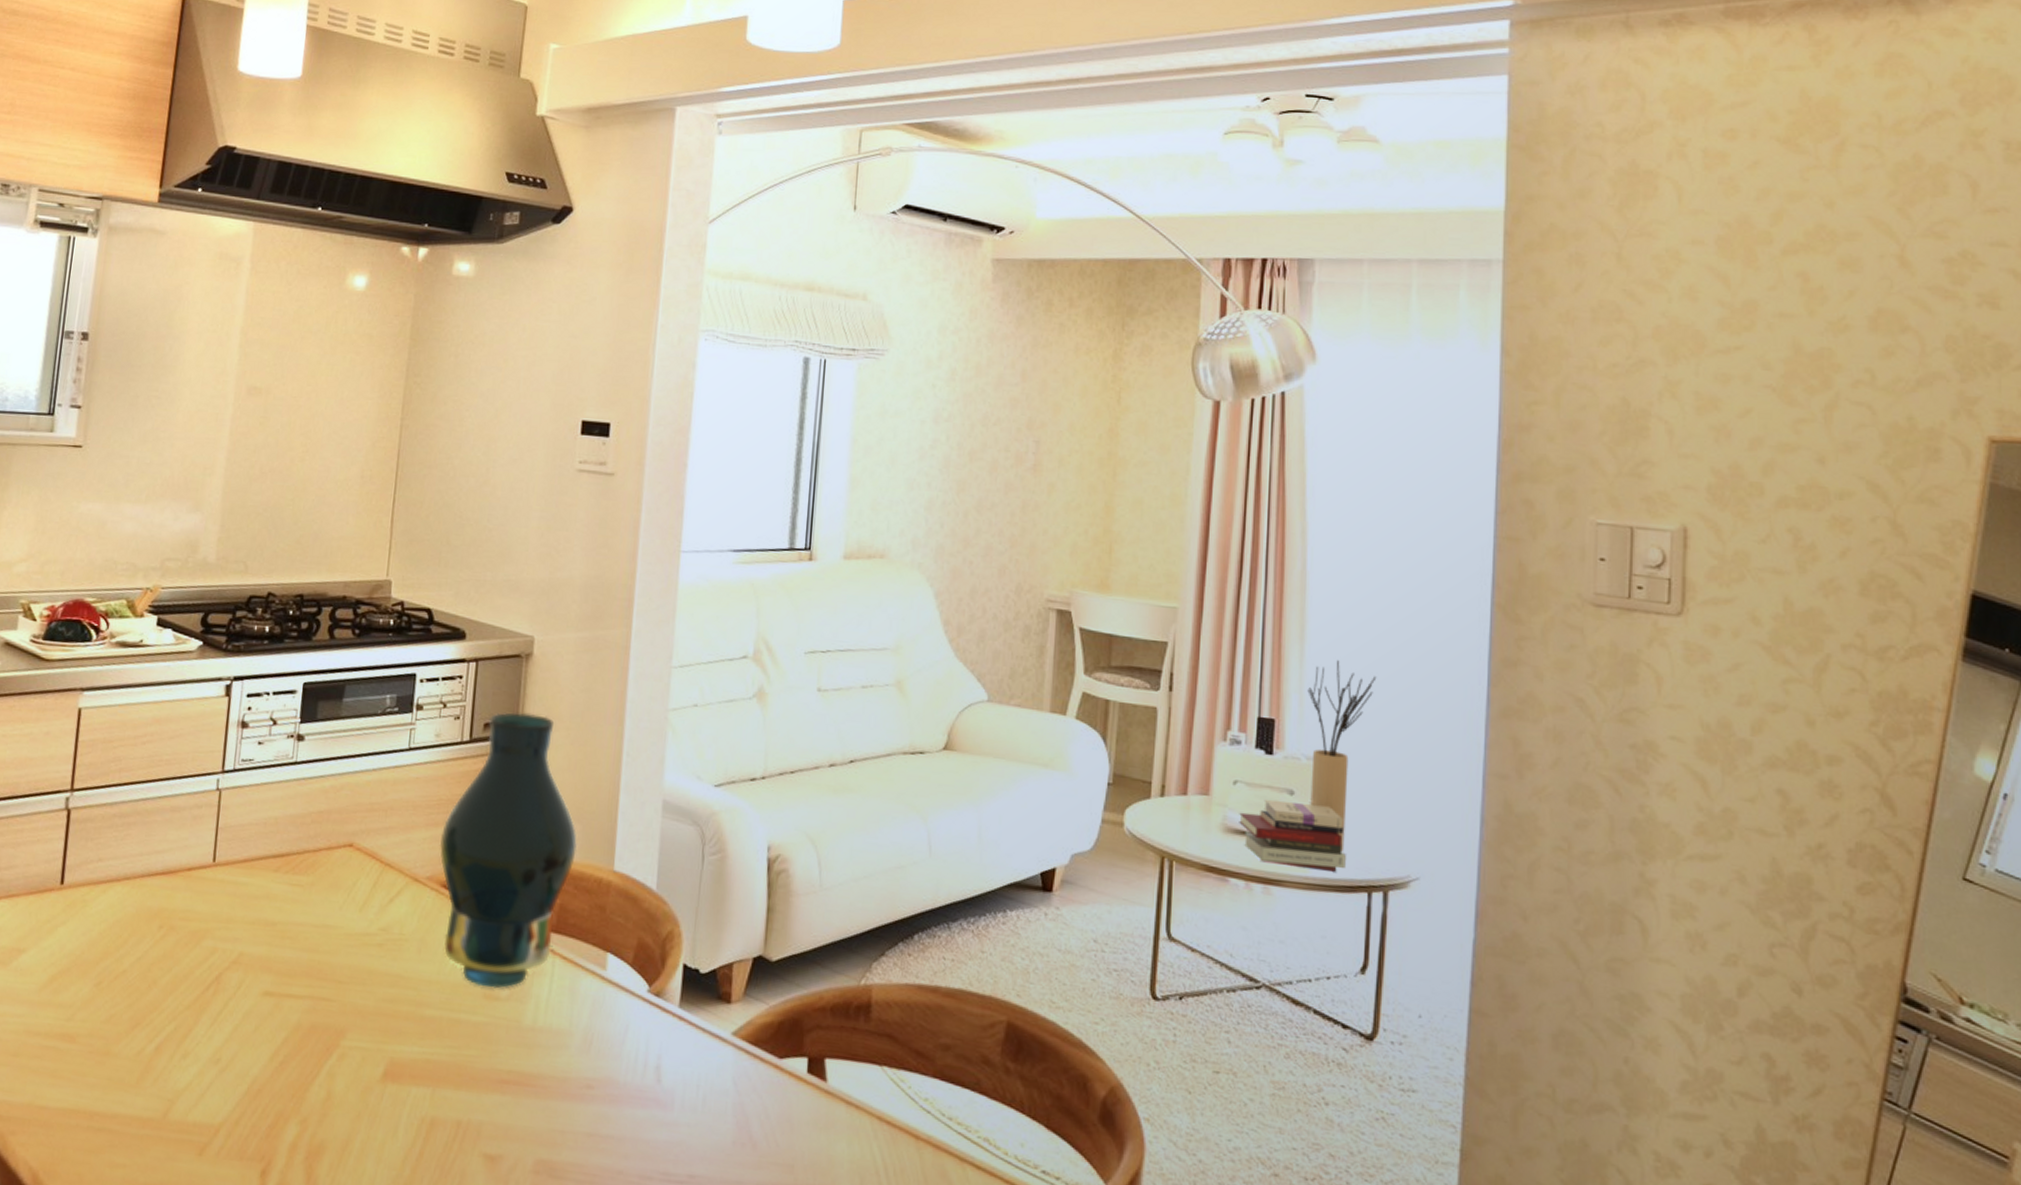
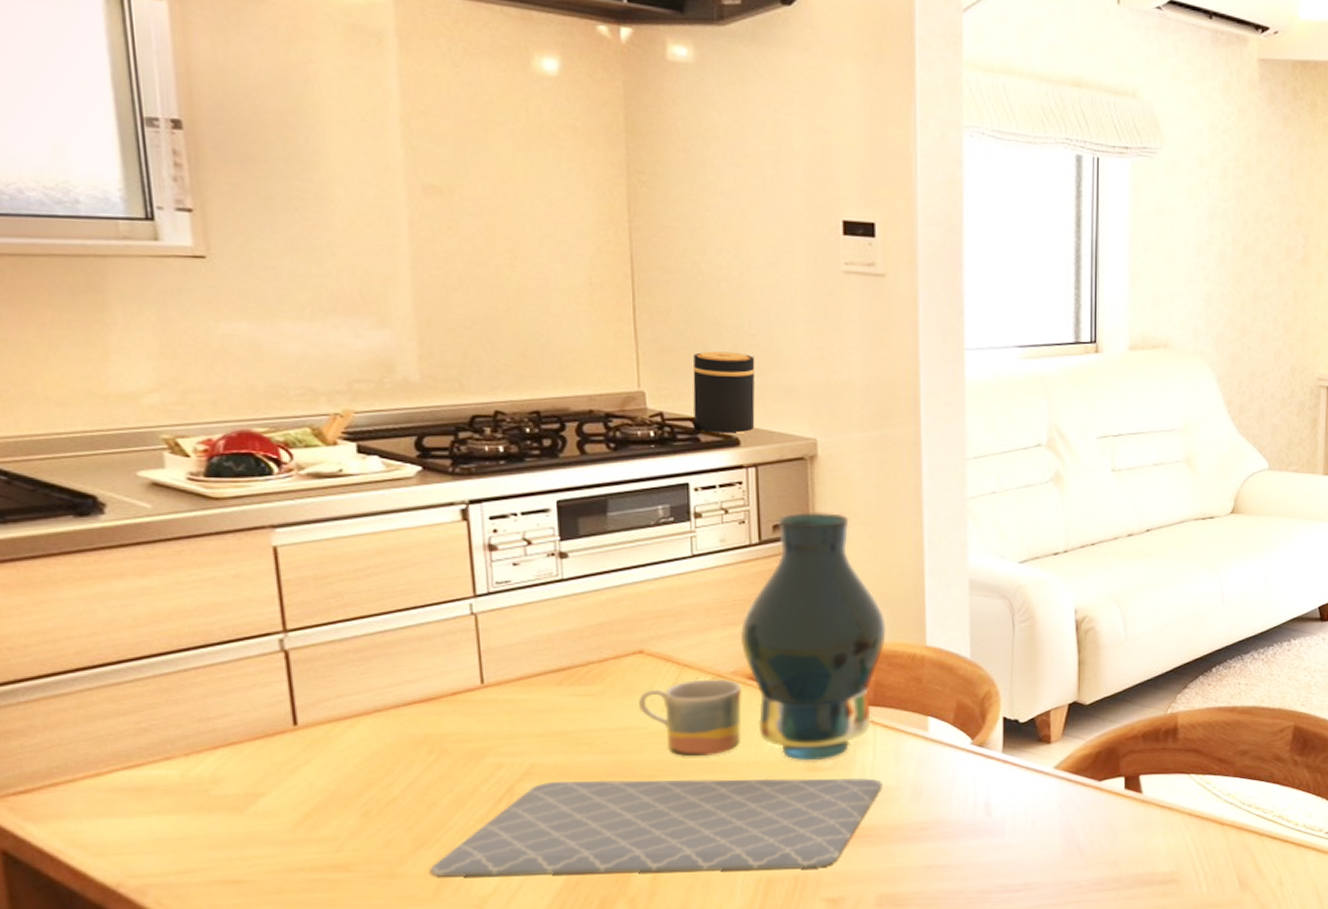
placemat: none [138,974,555,1115] -> present [430,778,883,877]
mug: none [341,881,435,967] -> present [639,679,743,757]
cylinder: none [428,544,489,626] -> present [692,351,755,433]

